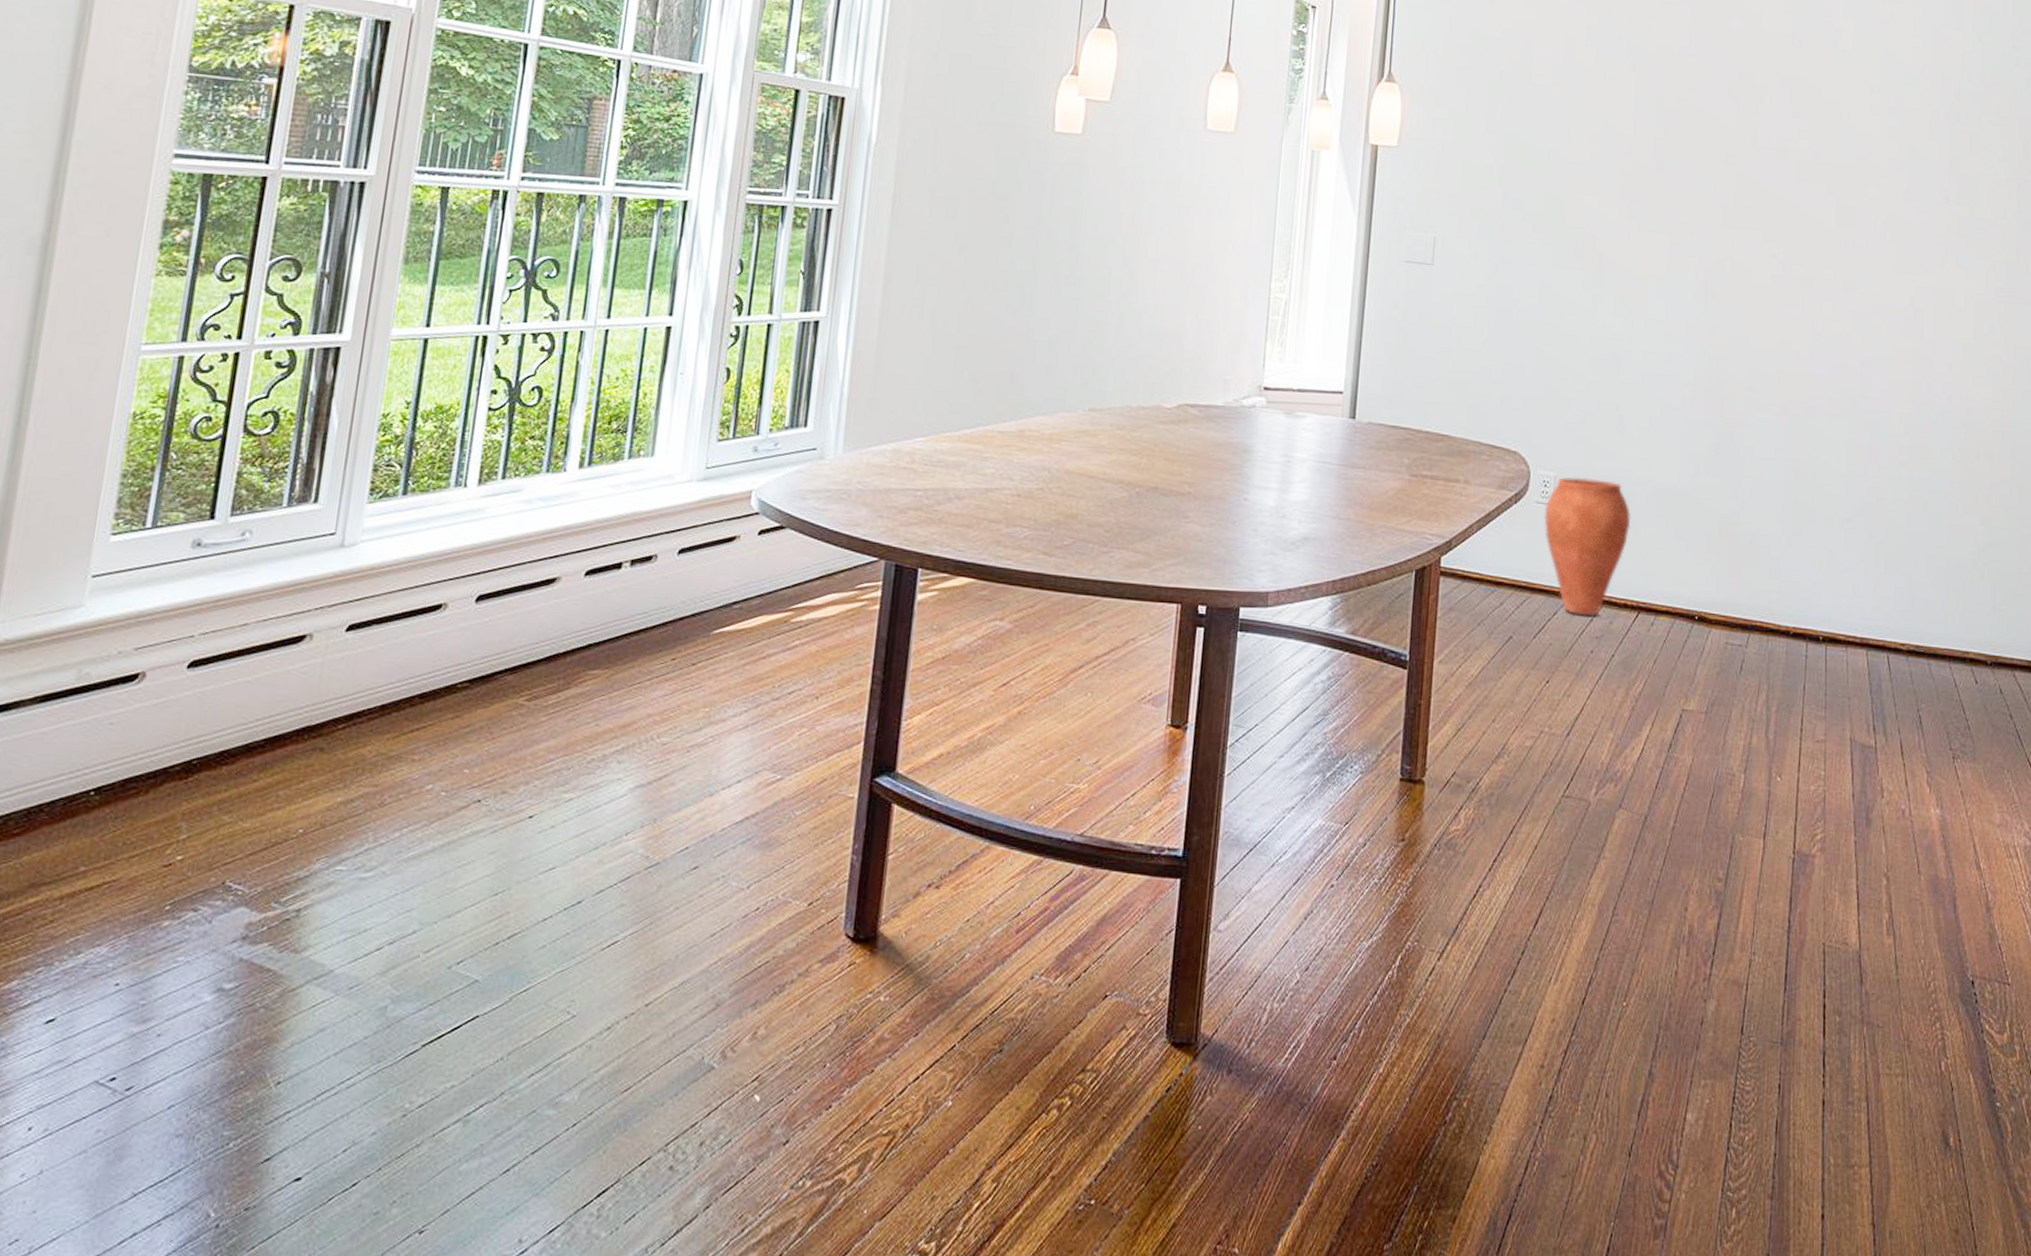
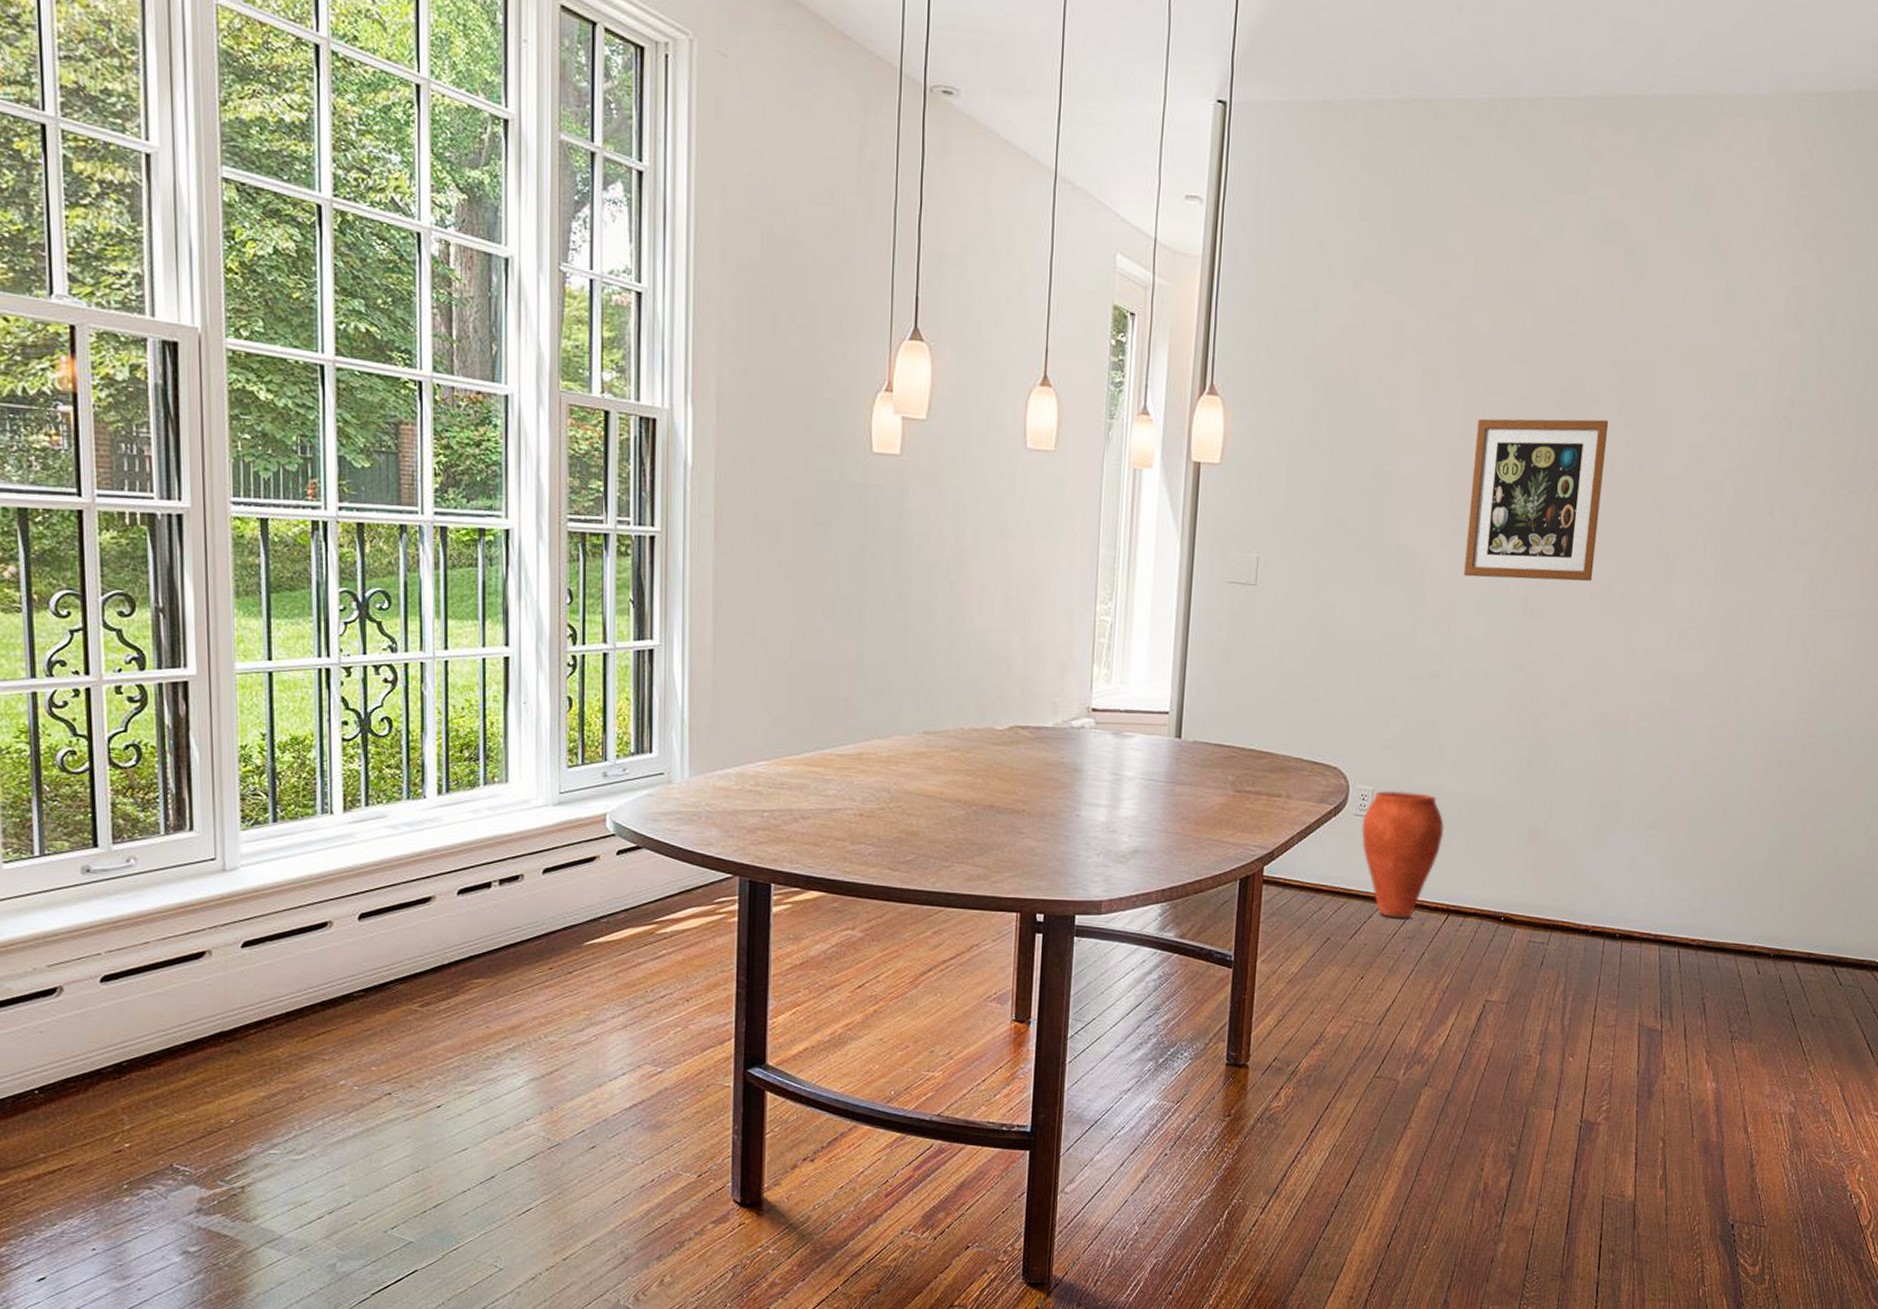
wall art: none [1642,107,1779,265] -> present [1464,418,1608,582]

